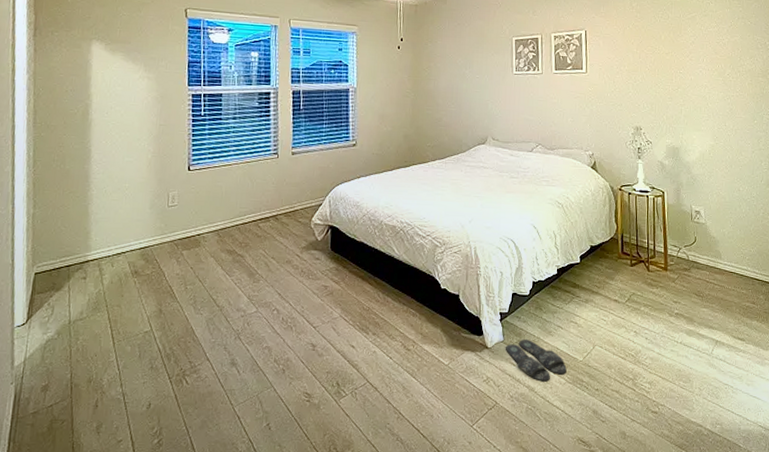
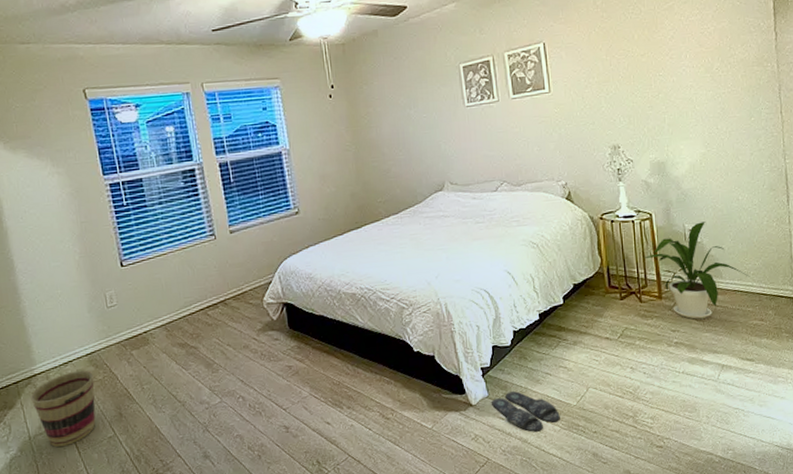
basket: none [79,262,143,336] -> present [31,369,96,448]
house plant: none [654,205,745,294] -> present [644,222,750,320]

